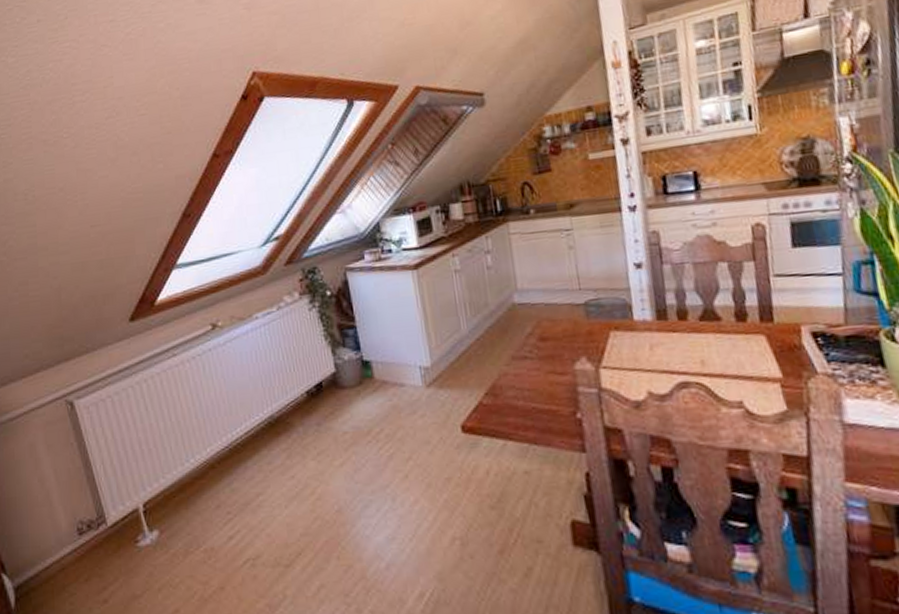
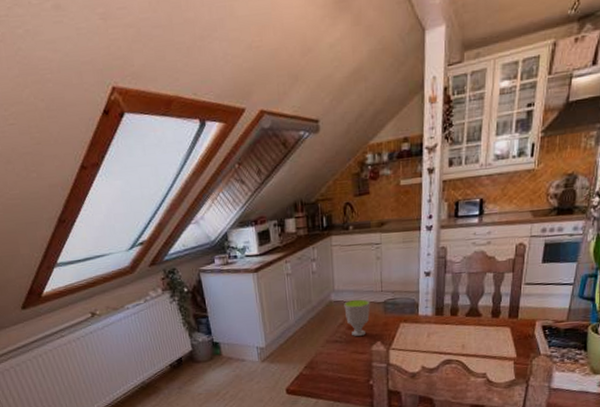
cup: none [531,300,567,350] -> present [344,299,370,336]

